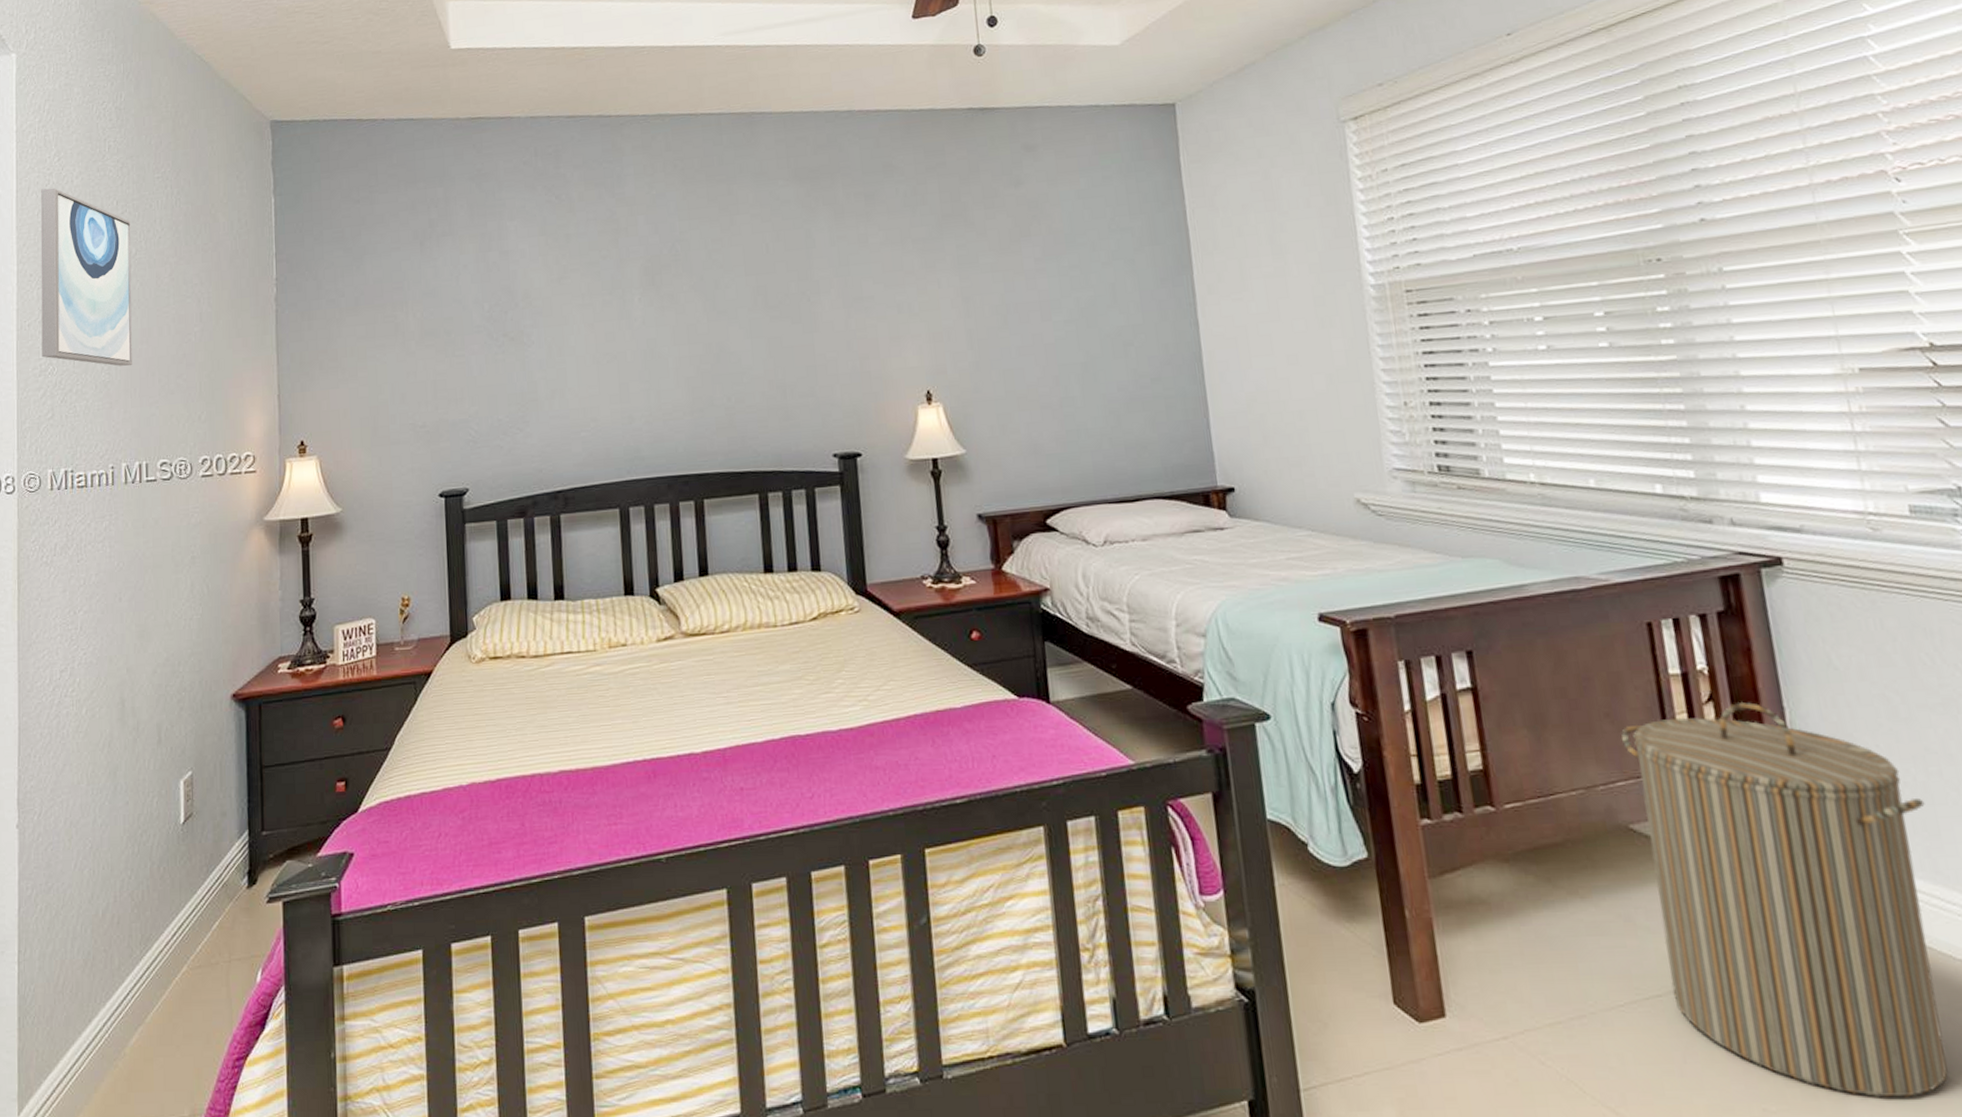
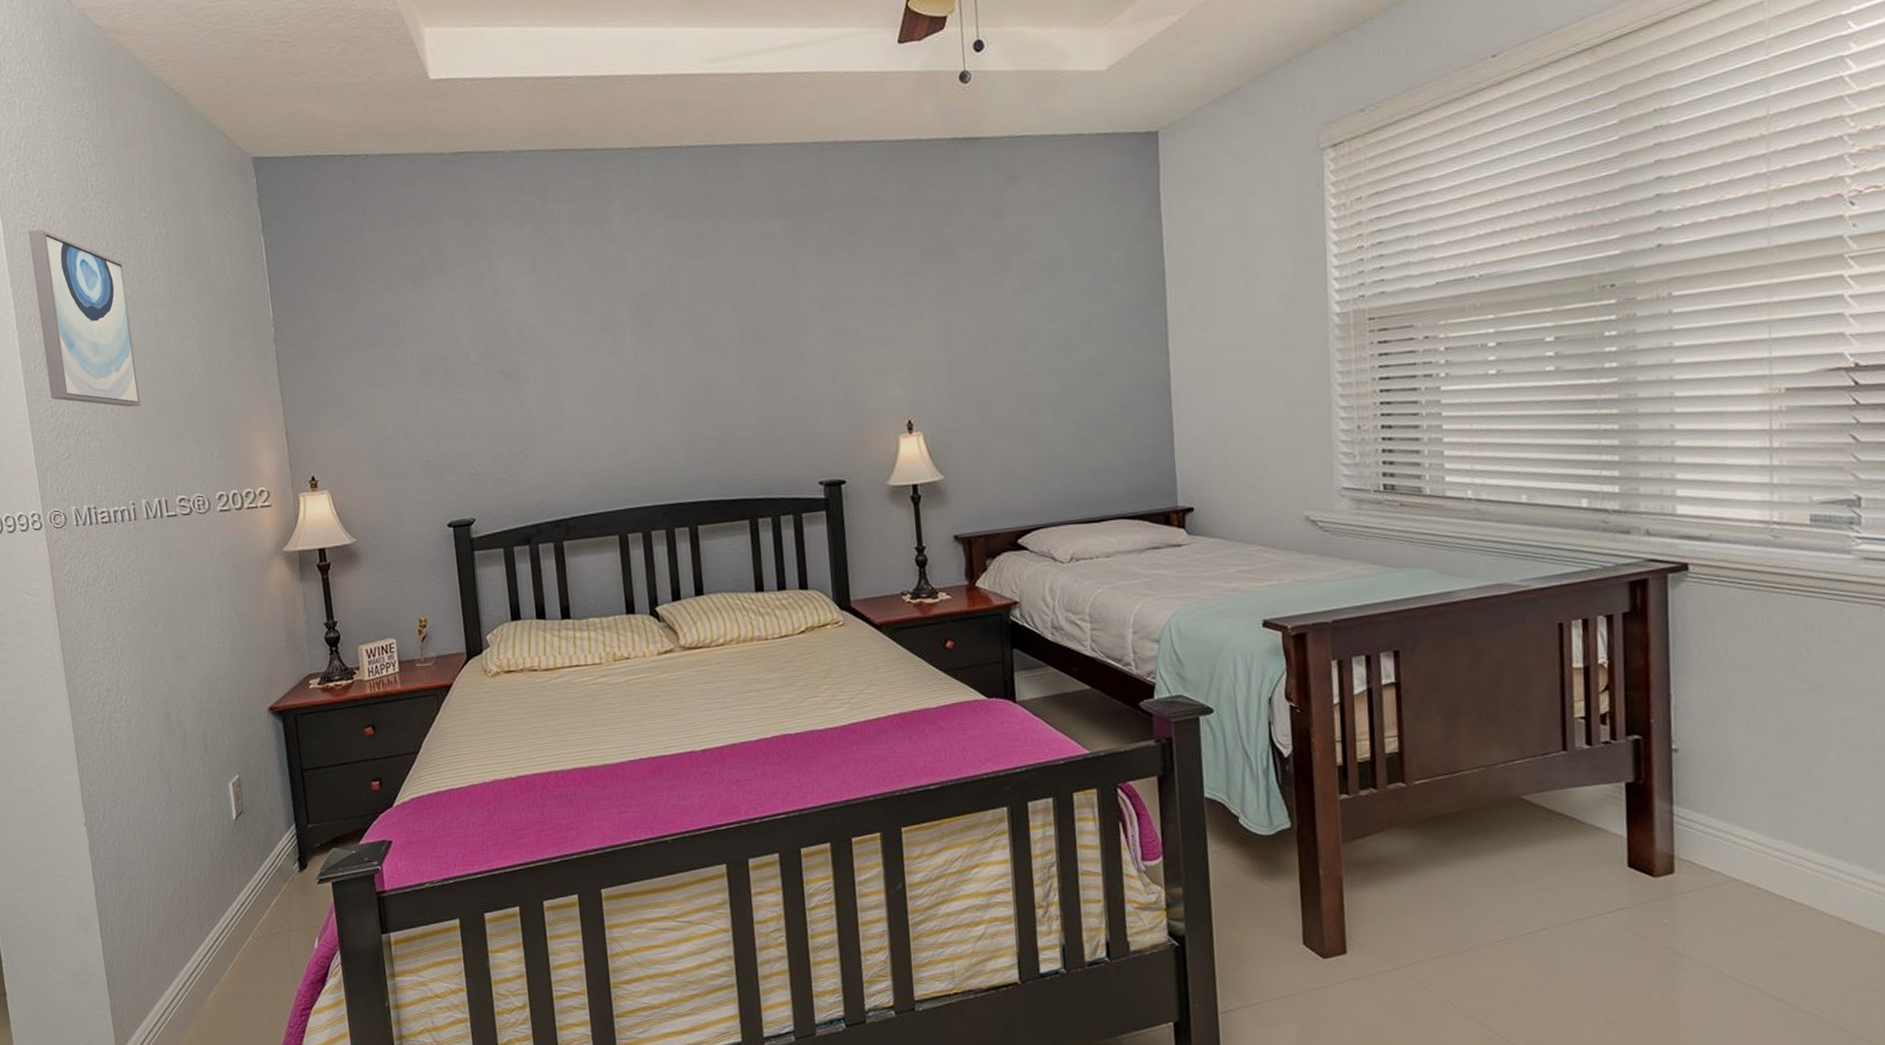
laundry hamper: present [1621,701,1948,1098] -> none [1523,690,1781,1008]

